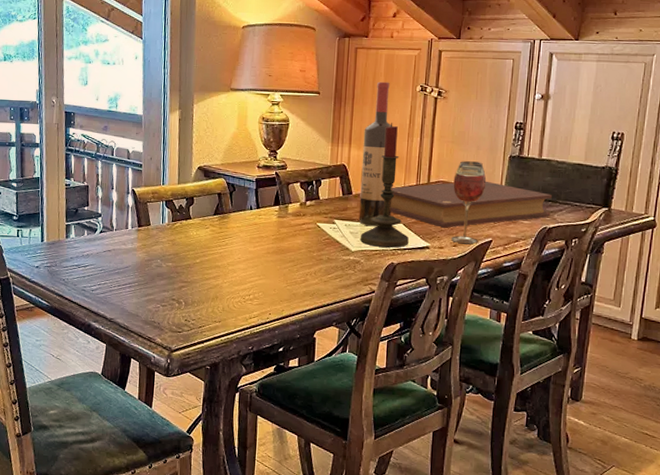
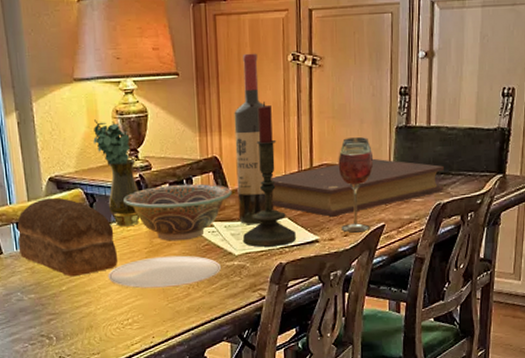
bread: none [164,183,248,252] -> present [17,197,118,277]
plate: none [237,244,339,273] -> present [108,255,222,290]
vase: none [240,123,274,214] -> present [93,119,140,226]
decorative bowl: none [259,184,355,233] -> present [123,183,232,241]

